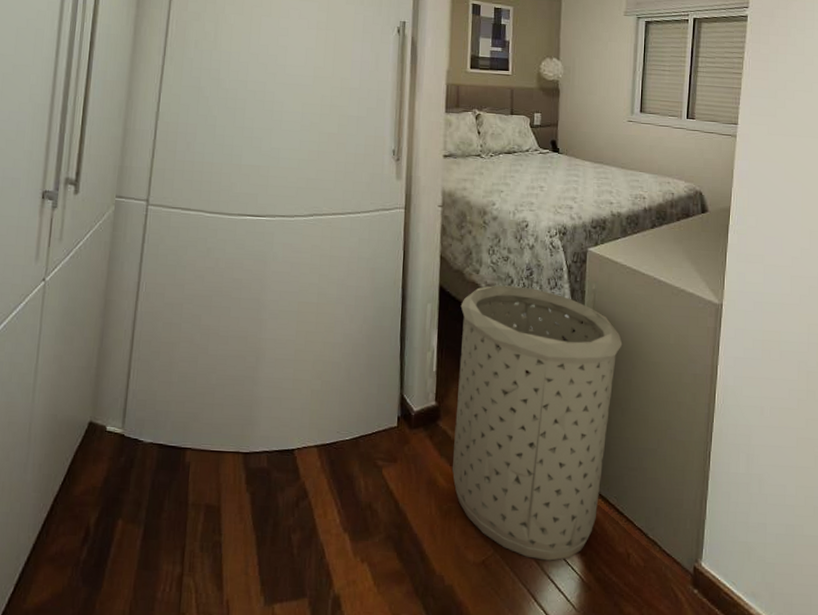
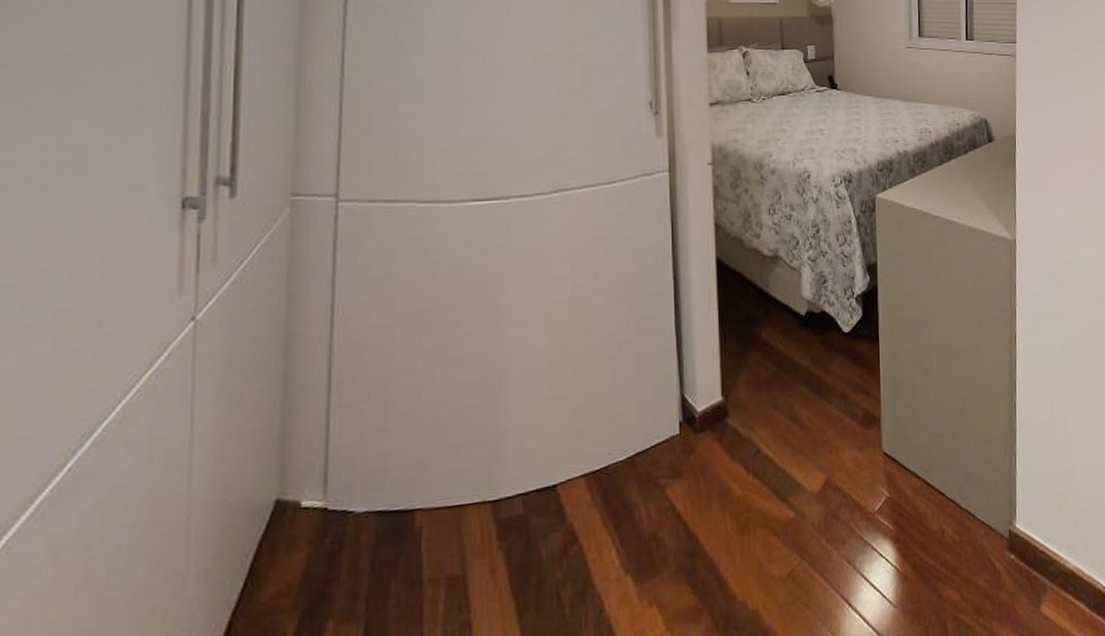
laundry basket: present [451,285,623,561] -> none [742,247,920,558]

